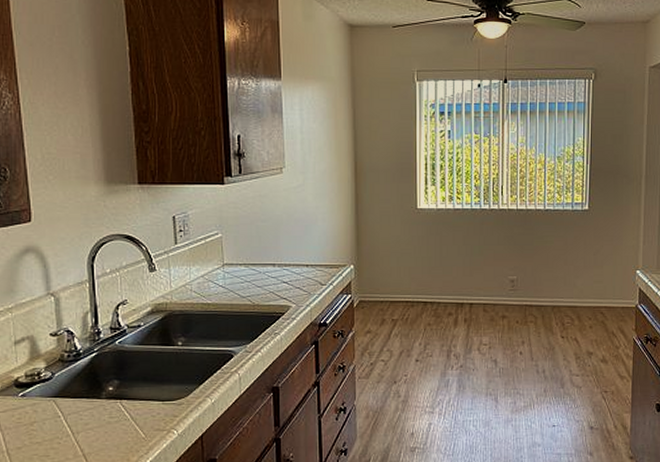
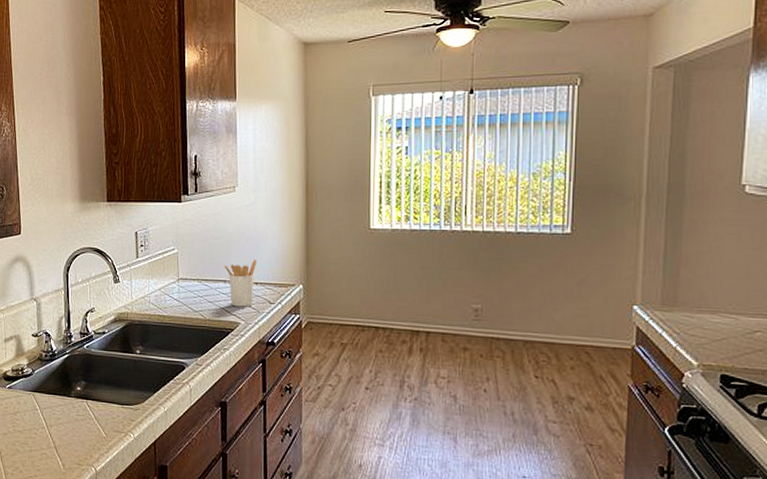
utensil holder: none [272,241,308,290] -> present [224,259,258,307]

